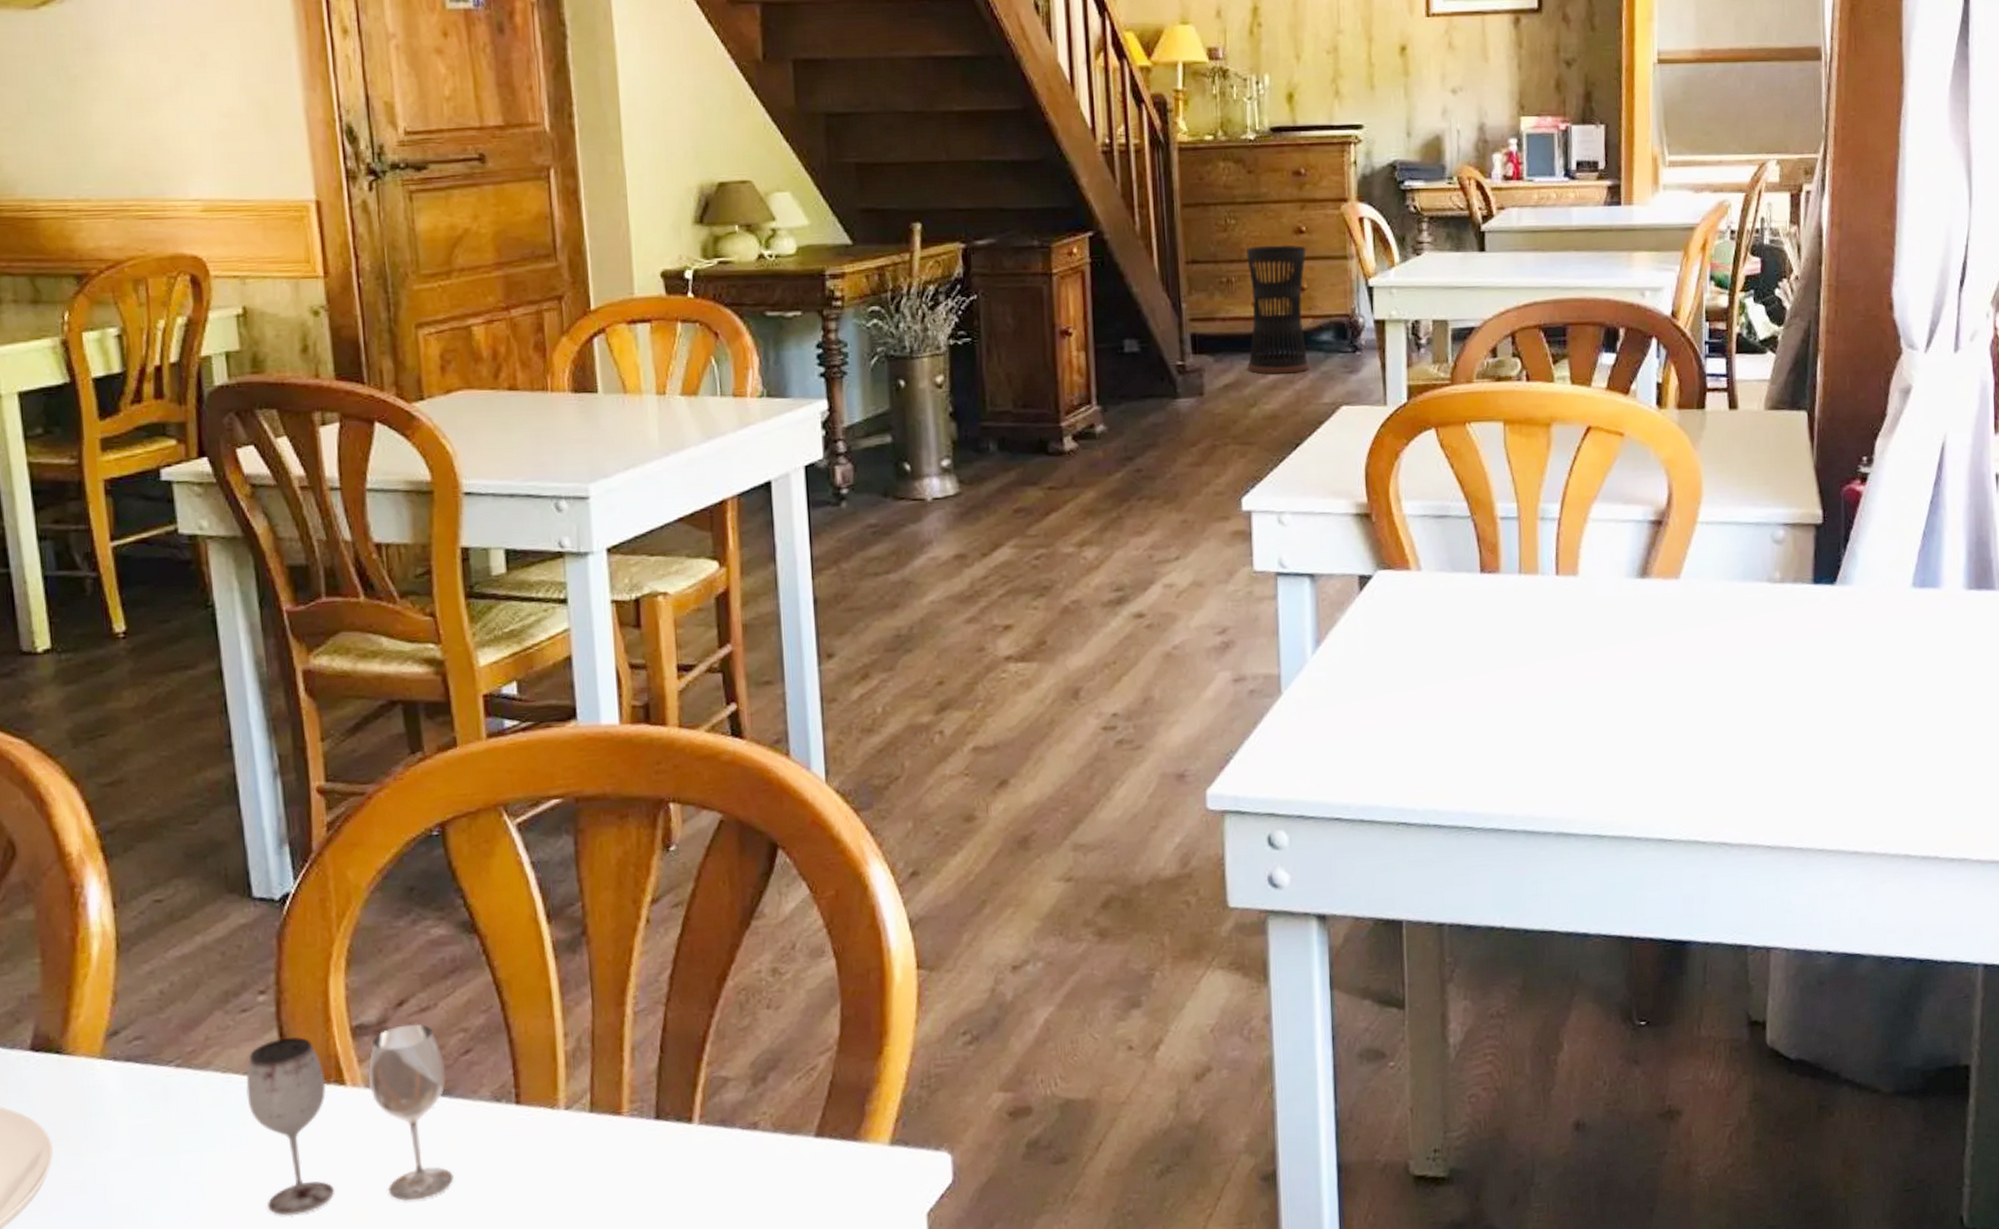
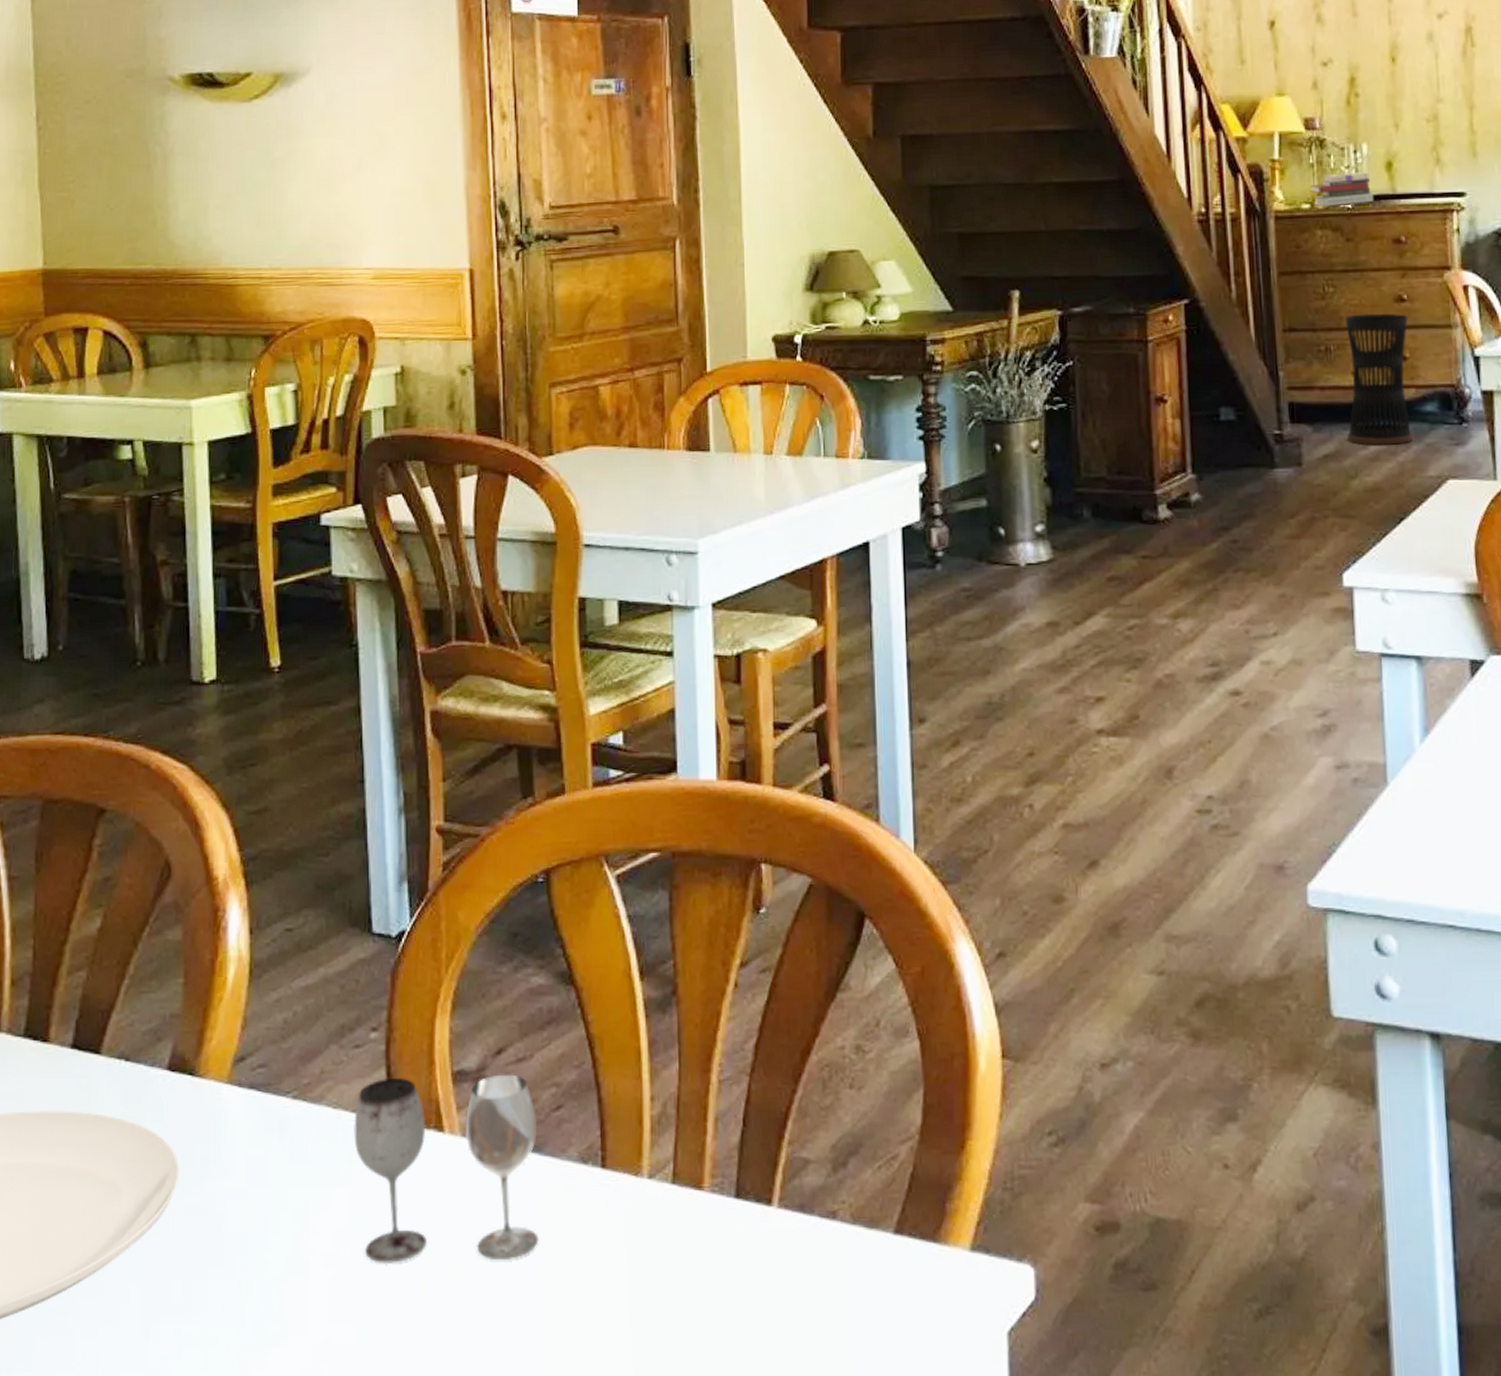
books: none [1214,103,1274,140] -> present [1311,171,1373,208]

